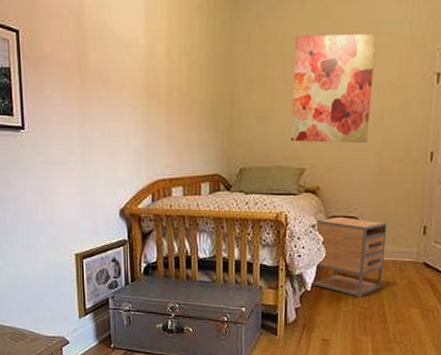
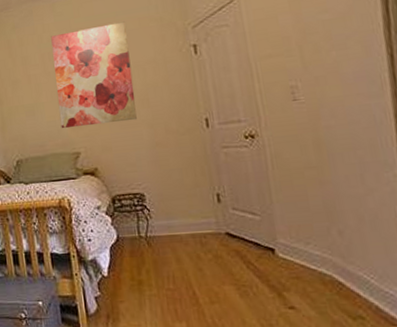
nightstand: present [312,216,387,297] -> none [99,194,184,279]

